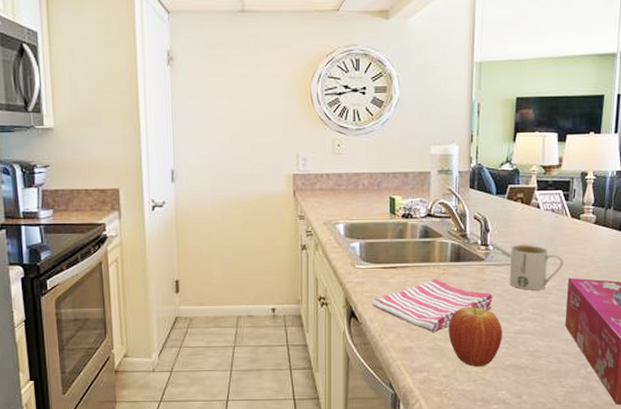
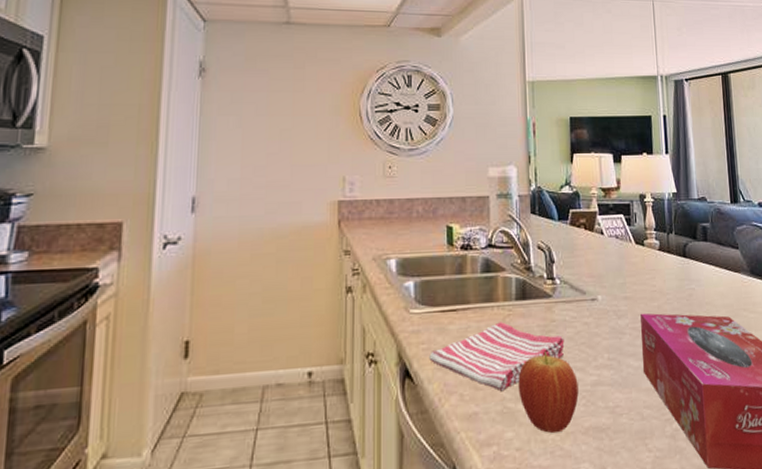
mug: present [510,245,564,290] -> none [579,276,634,331]

